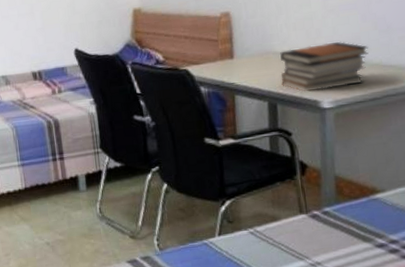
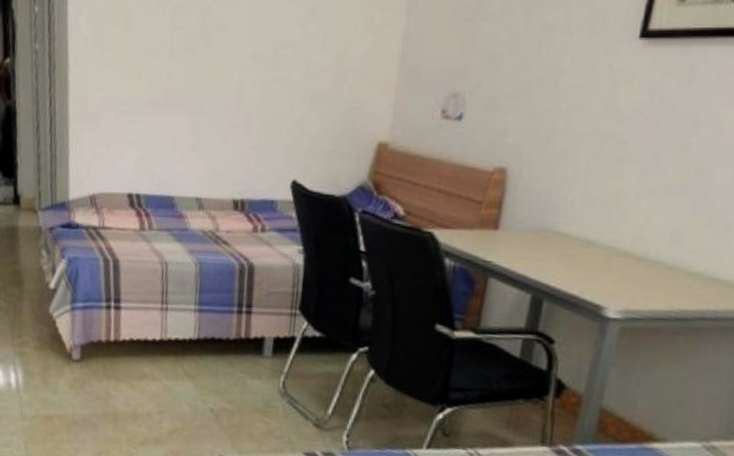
book stack: present [280,41,369,92] -> none [556,231,692,295]

